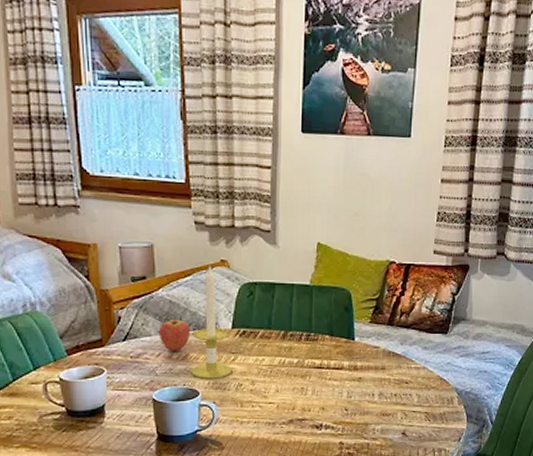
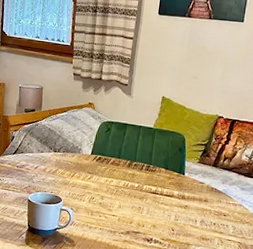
fruit: present [158,317,191,351] -> none [38,141,61,167]
candle: present [191,265,232,379] -> none [57,106,89,191]

